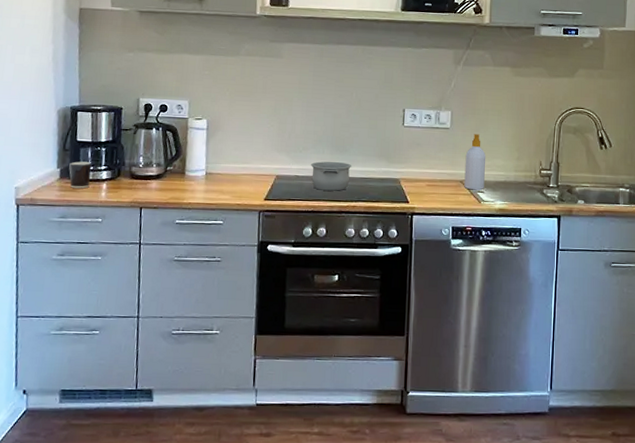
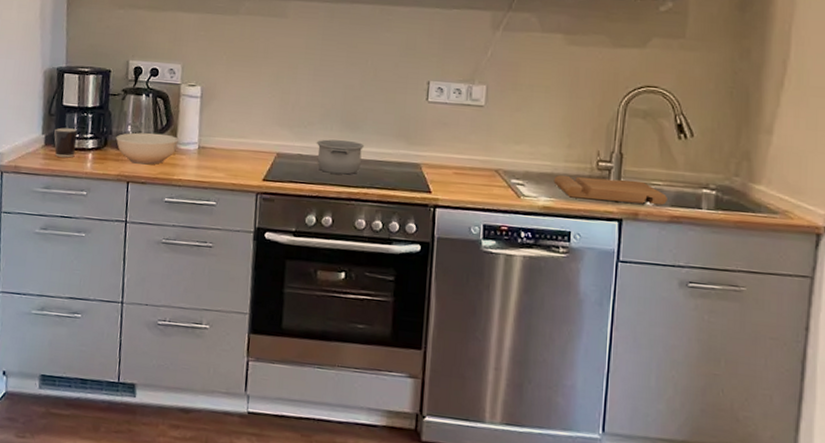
bowl: none [128,162,187,191] -> present [115,132,179,165]
soap bottle: present [464,134,486,190] -> none [500,114,529,183]
cutting board: none [506,182,594,203] -> present [553,175,667,206]

